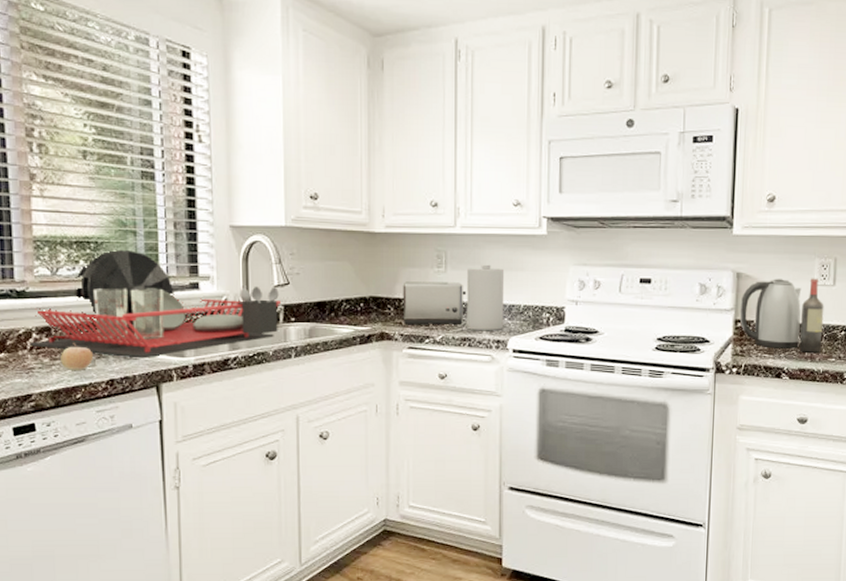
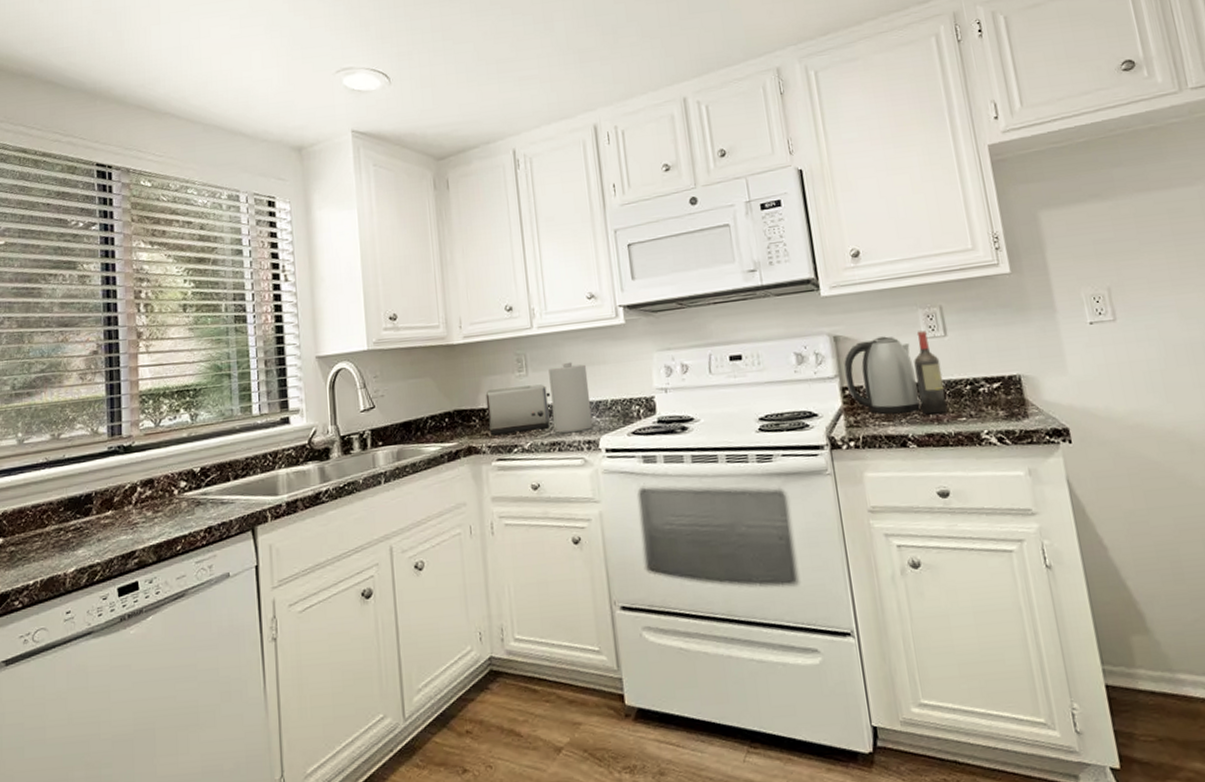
dish rack: present [29,249,282,359] -> none [134,392,369,502]
fruit: present [60,343,94,370] -> none [162,493,193,522]

